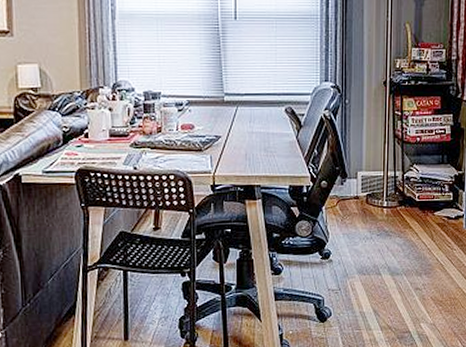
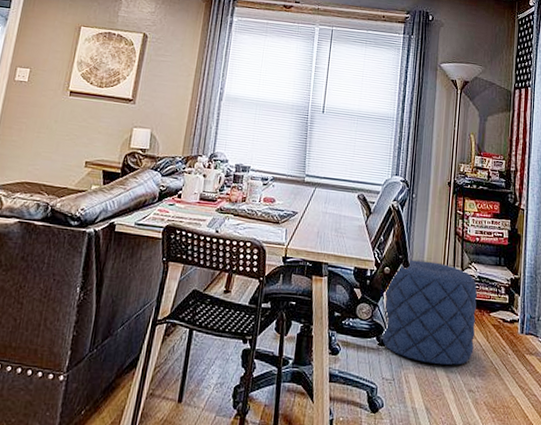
pouf: none [323,169,420,269] -> present [382,259,477,365]

